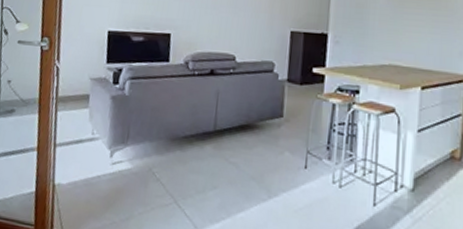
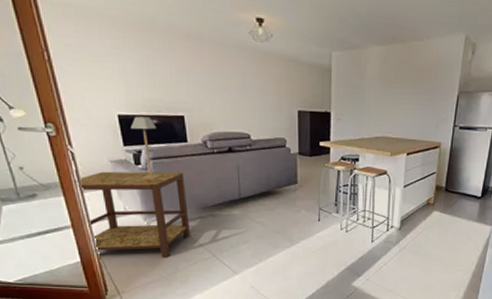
side table: none [52,89,160,198] -> present [78,171,191,258]
table lamp: none [114,33,142,103] -> present [130,116,163,181]

